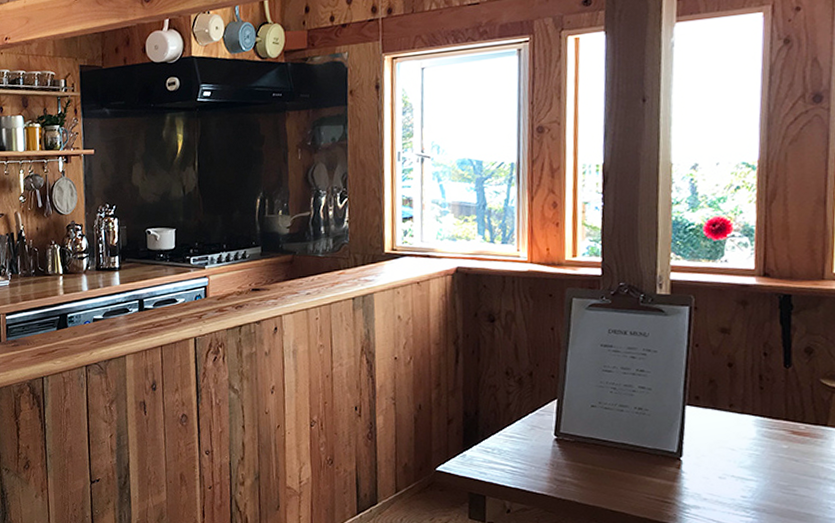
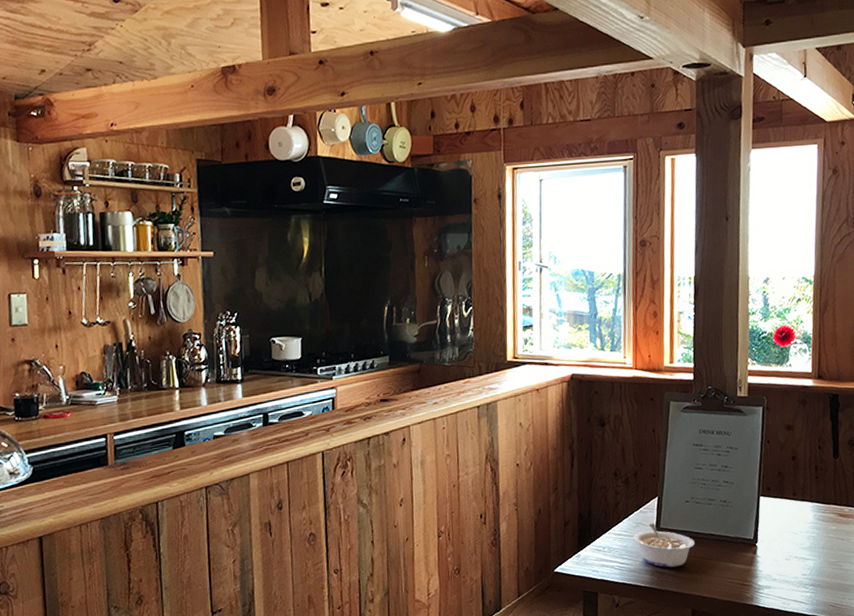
legume: none [527,427,602,476] -> present [633,523,695,568]

